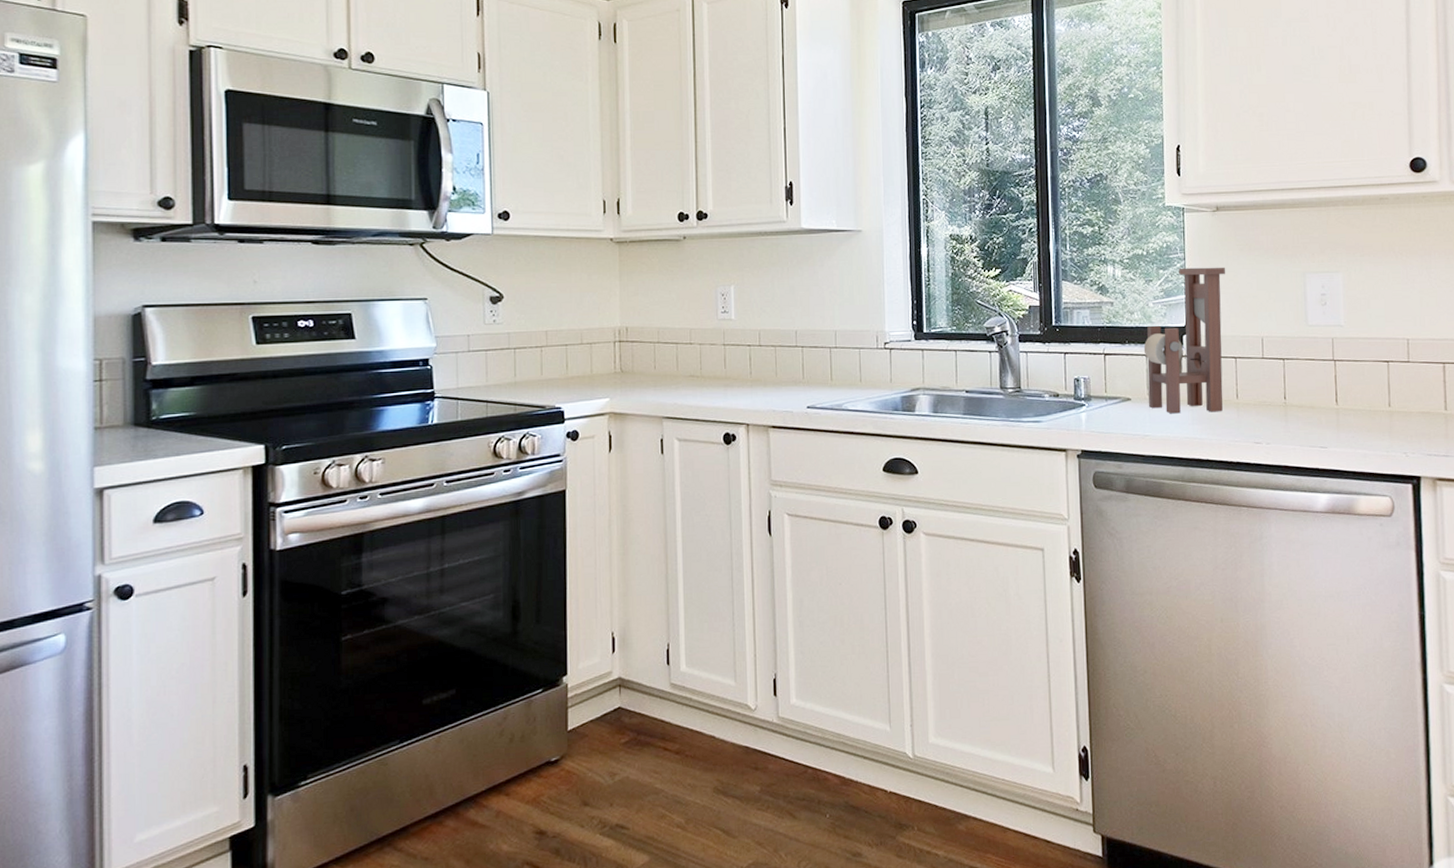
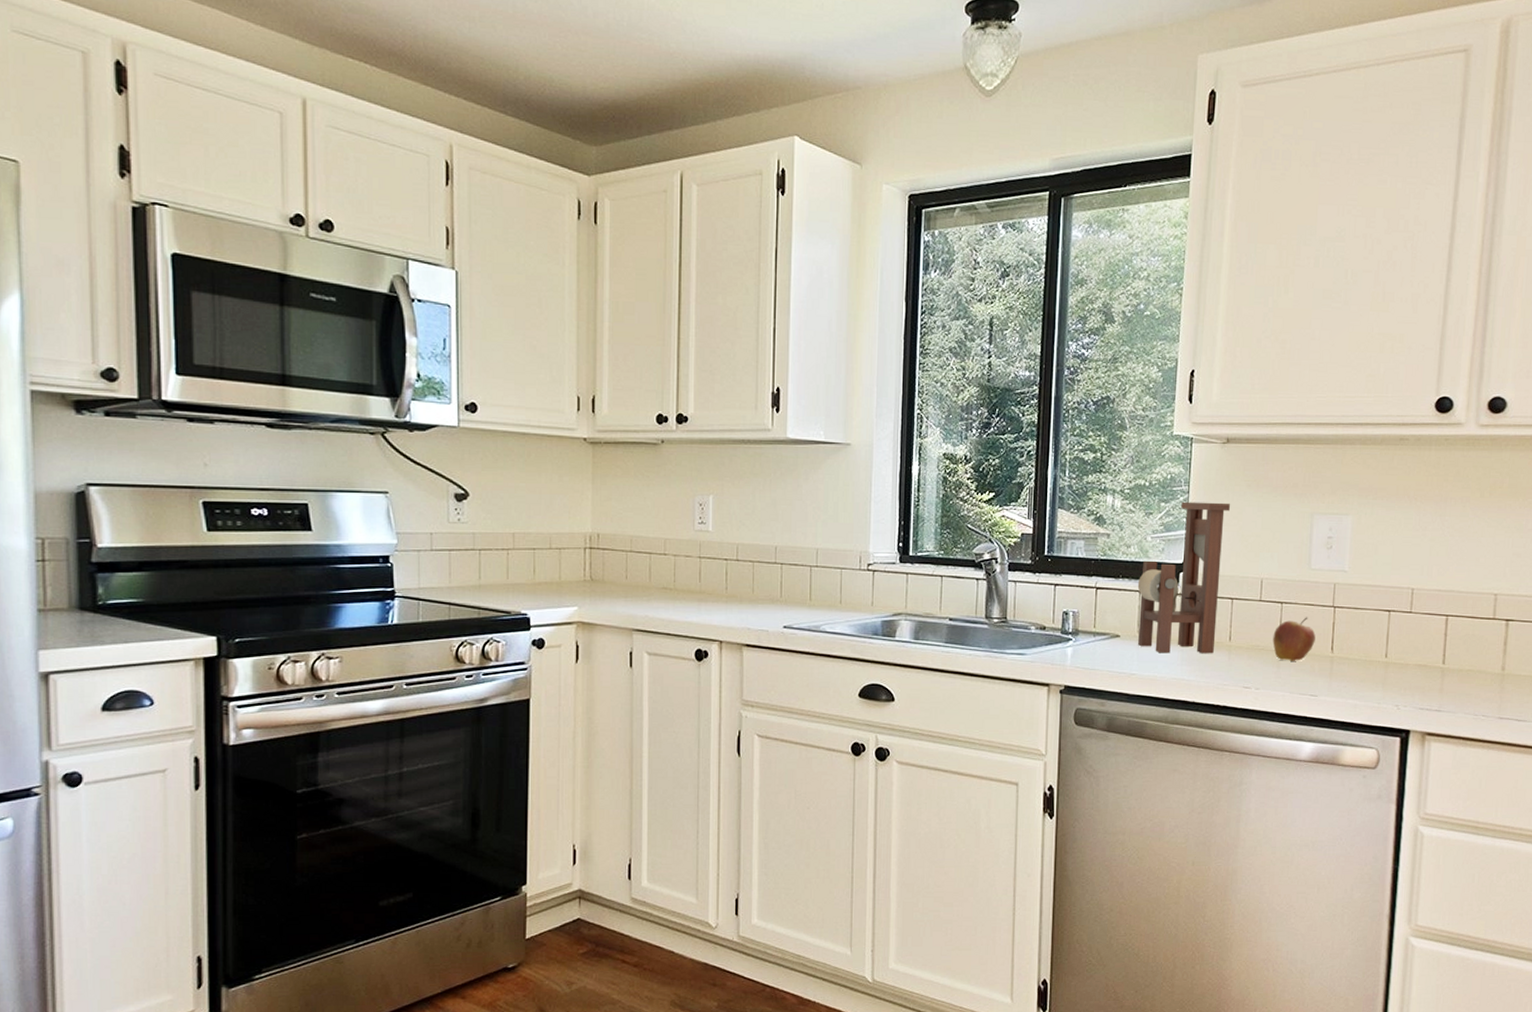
fruit: none [1278,371,1319,415] -> present [1272,617,1316,661]

